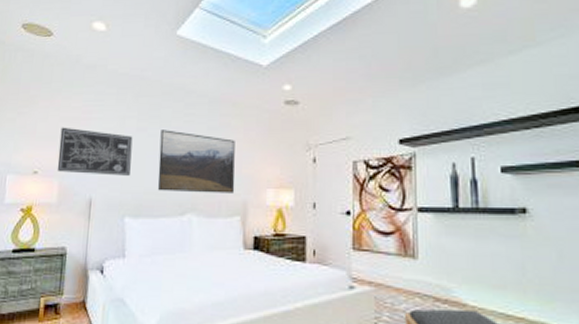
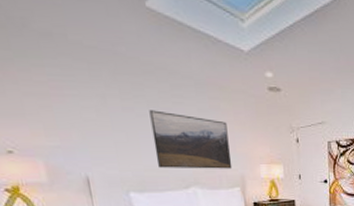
wall art: present [57,127,133,176] -> none [27,103,125,155]

